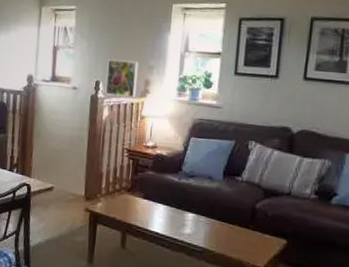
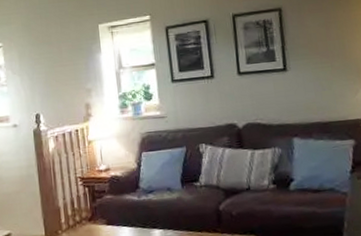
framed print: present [105,60,139,98] -> none [44,87,79,126]

